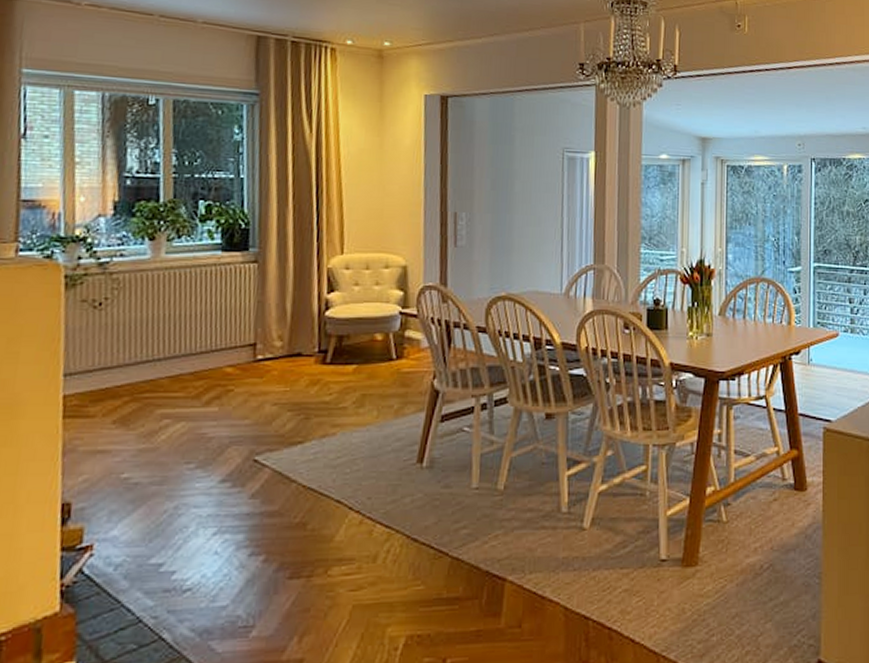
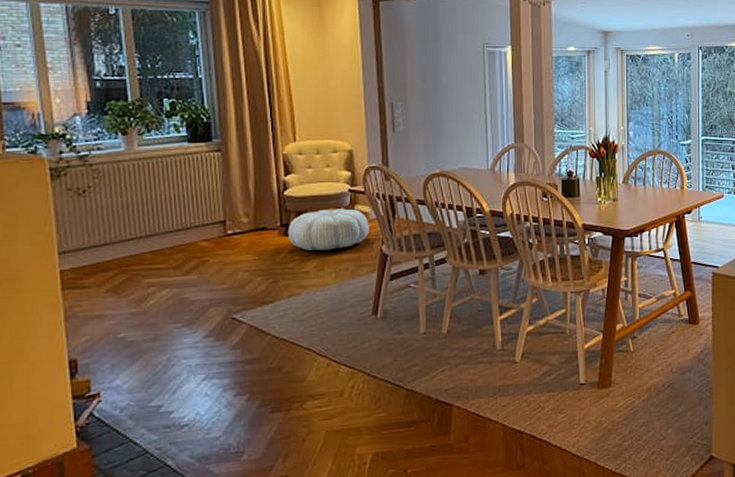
pouf: none [325,334,421,384] -> present [287,208,369,251]

